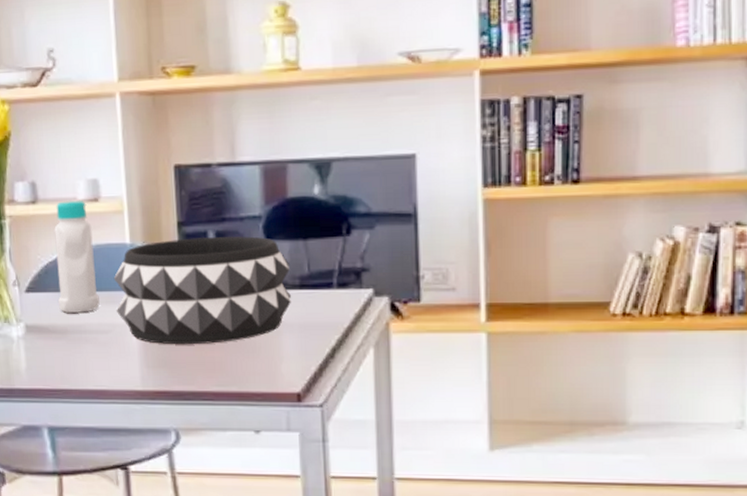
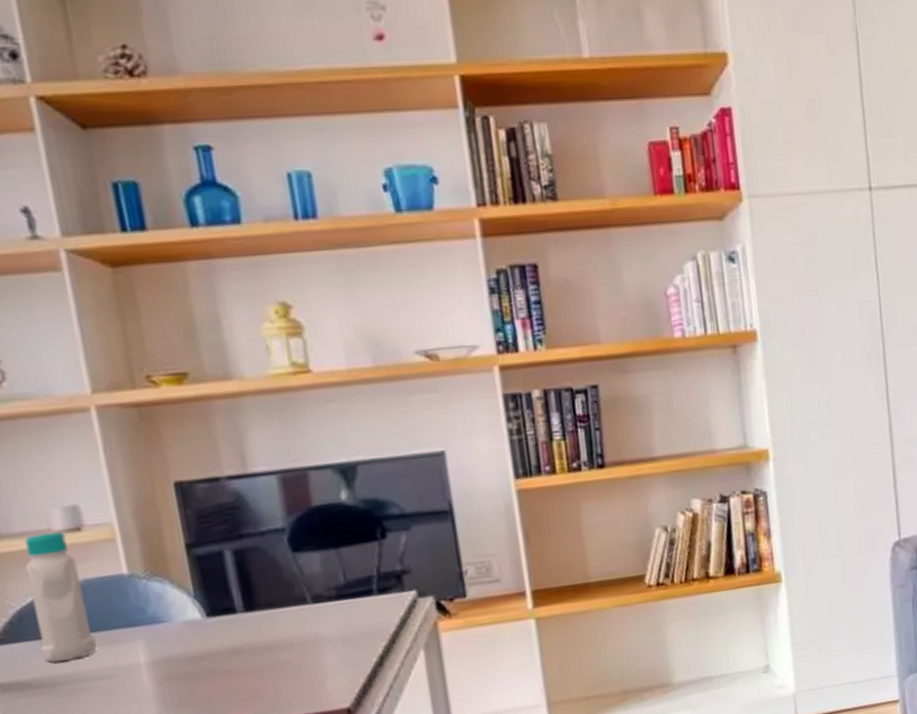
decorative bowl: present [113,236,291,345] -> none [111,550,329,681]

